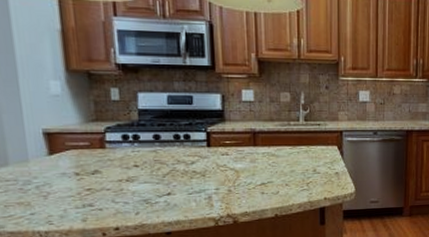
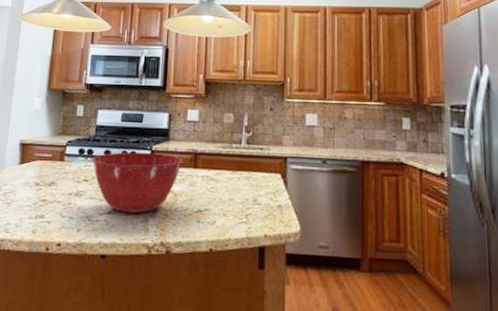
mixing bowl: none [139,134,241,193] -> present [92,152,183,214]

